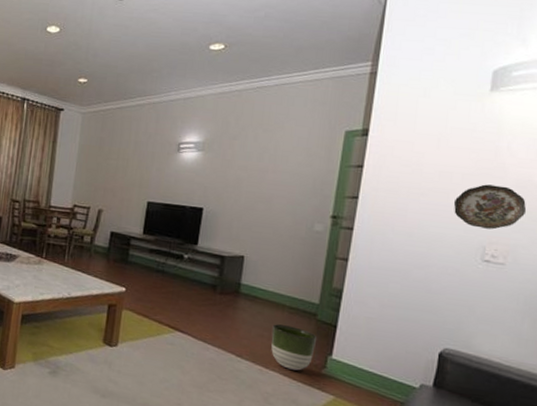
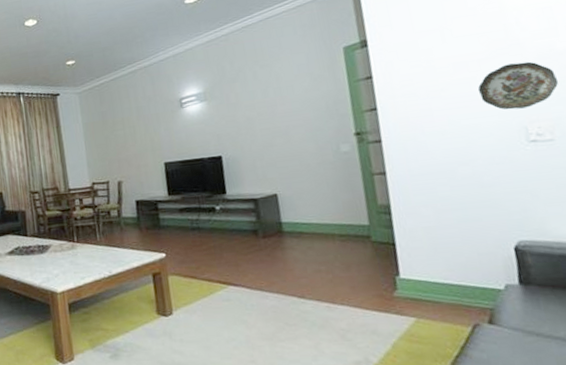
planter: present [271,324,316,371] -> none [327,254,380,300]

